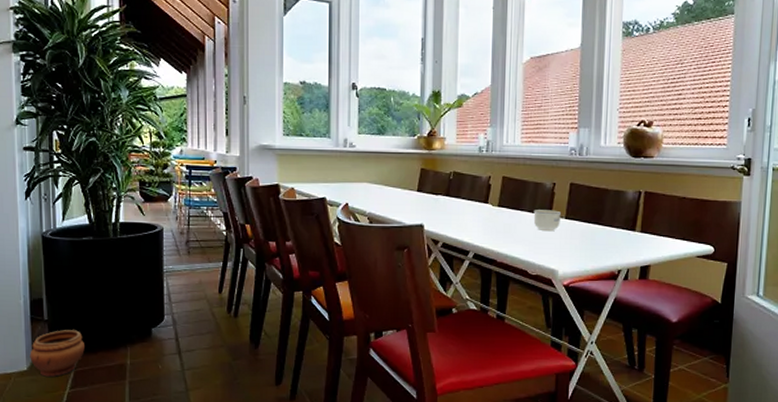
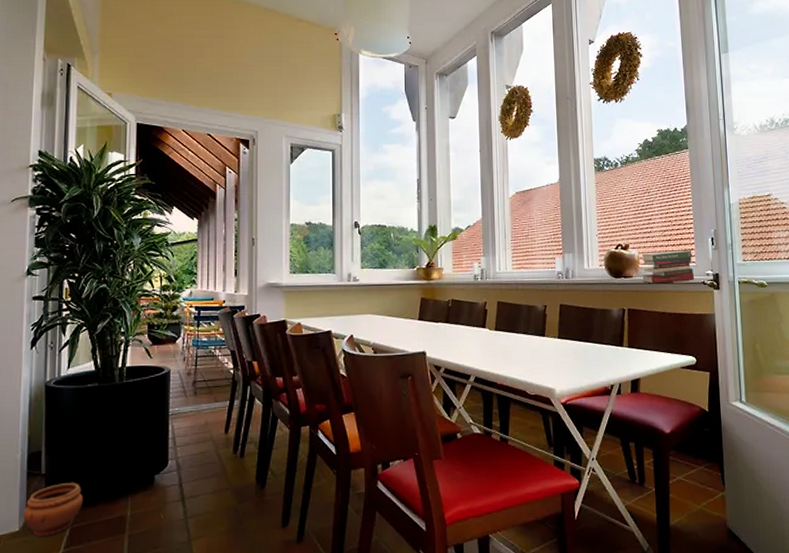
cup: present [533,210,561,232] -> none [528,331,554,352]
books: none [664,130,724,166] -> present [642,250,695,284]

